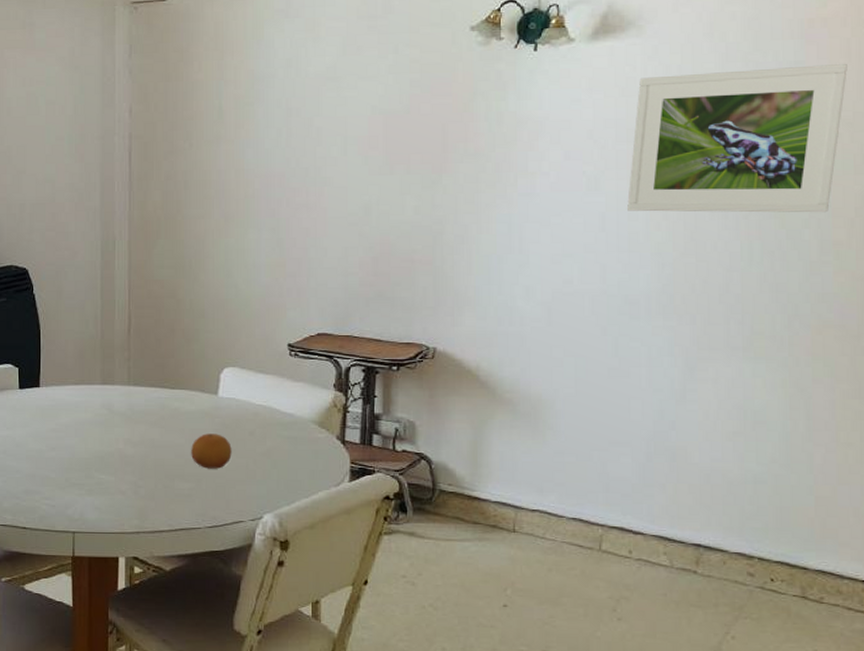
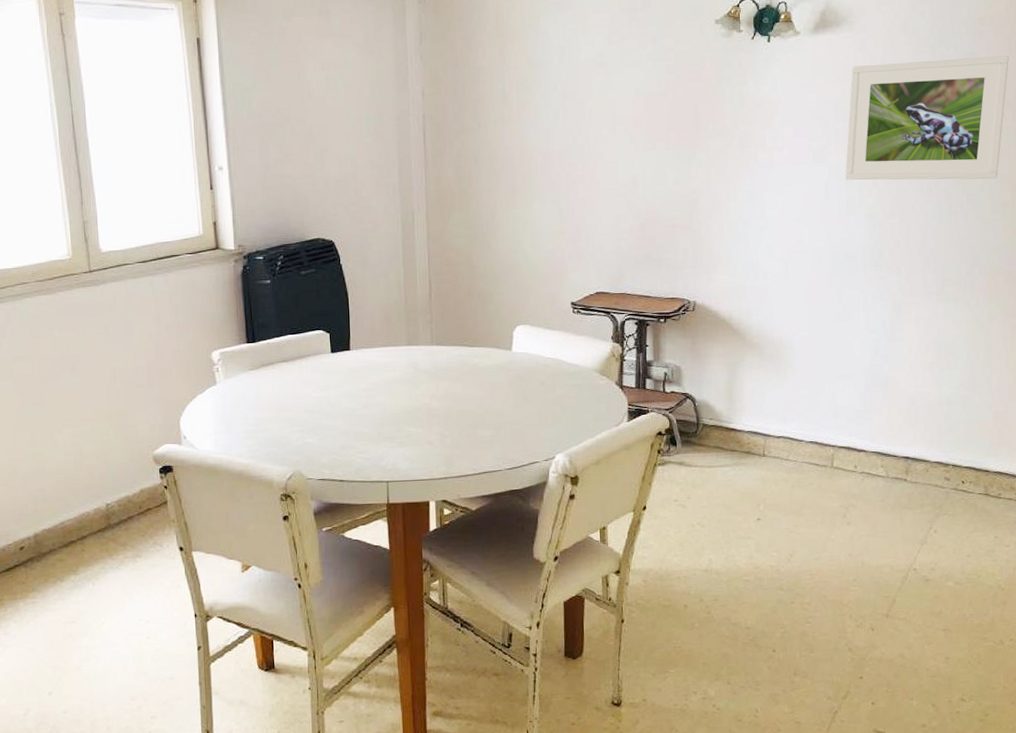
fruit: present [191,434,232,469] -> none [490,385,526,417]

